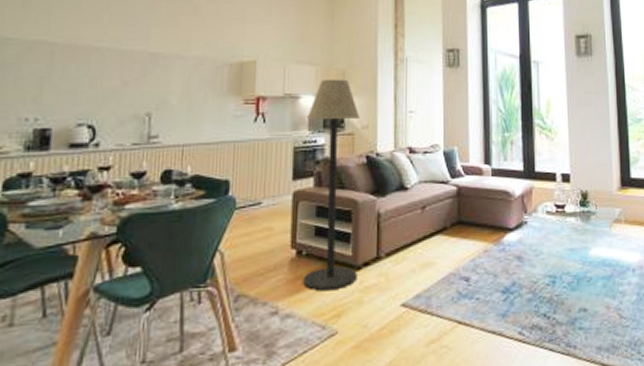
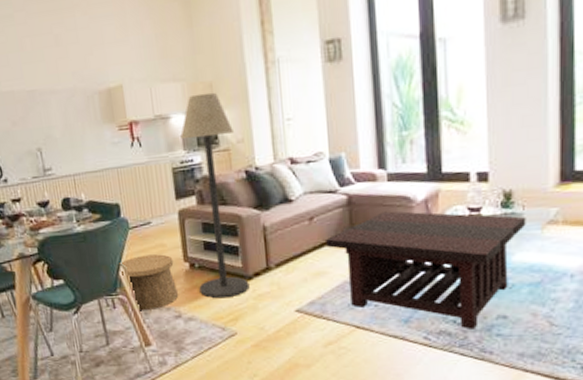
basket: none [213,239,280,306] -> present [119,254,179,310]
coffee table: none [436,204,599,323] -> present [326,211,526,329]

